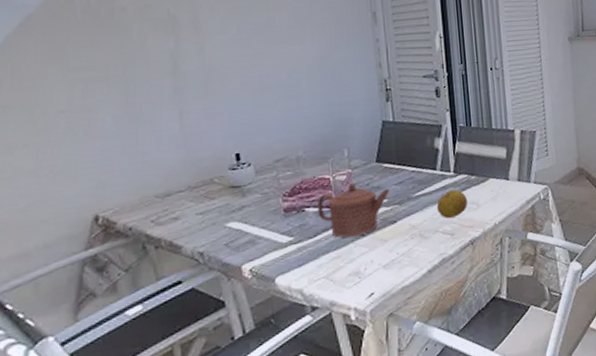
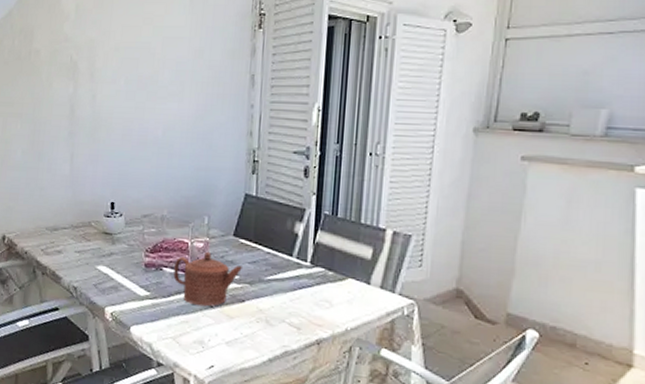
fruit: present [436,189,468,218] -> none [286,281,321,311]

